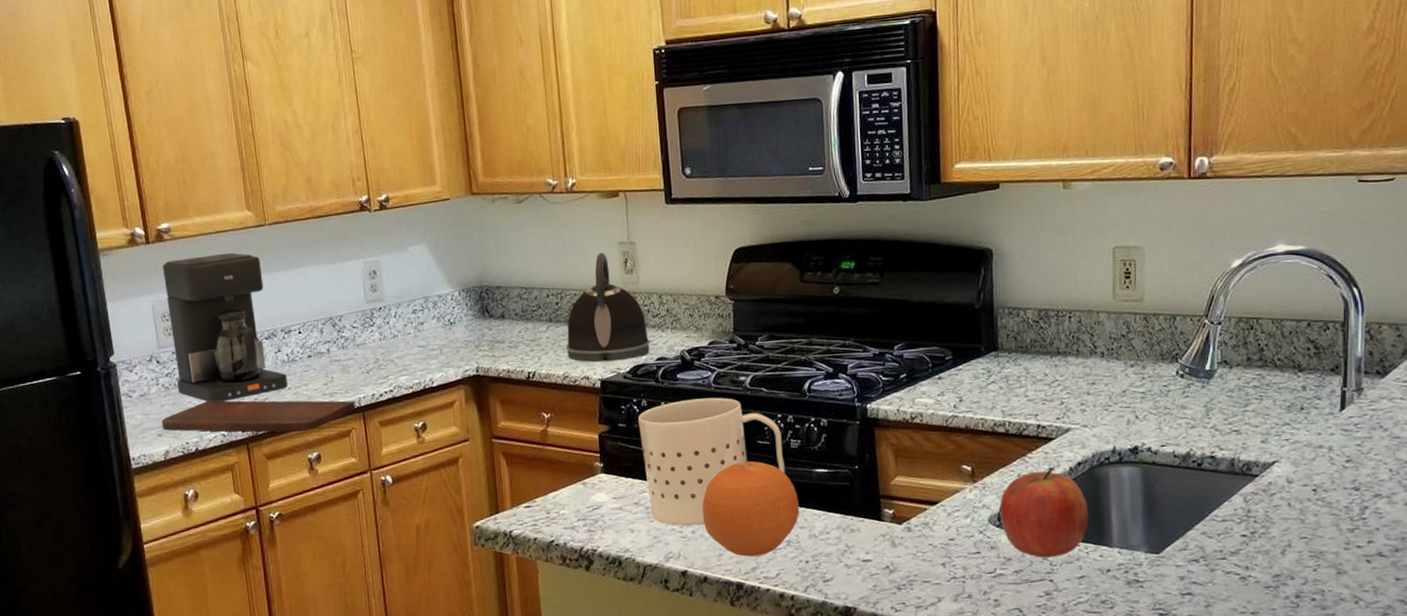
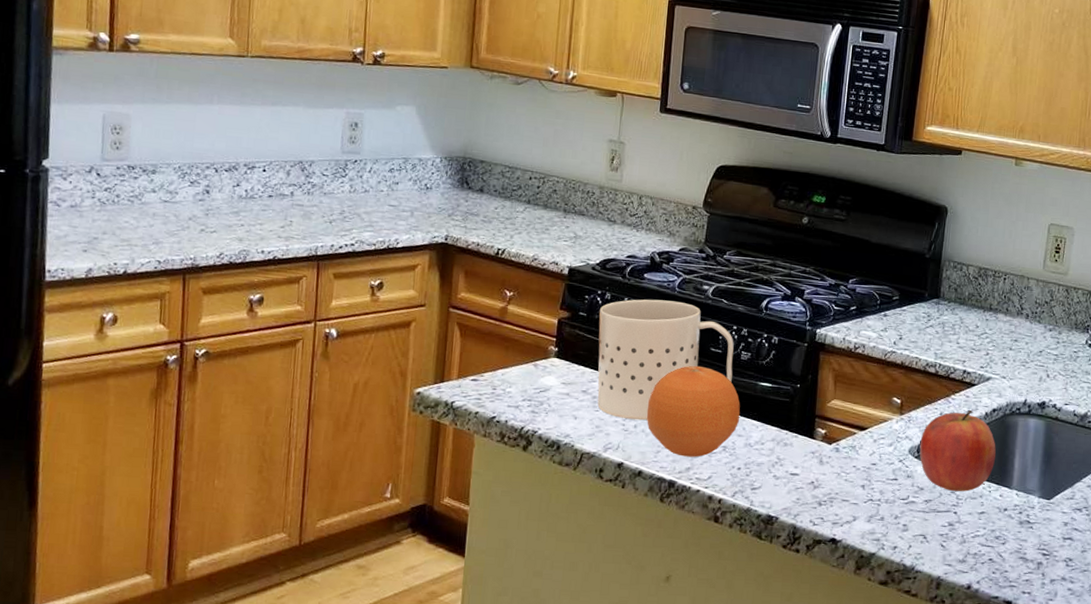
cutting board: present [161,400,356,433] -> none [89,223,311,271]
coffee maker: present [163,252,288,403] -> none [115,73,242,228]
kettle: present [566,253,650,363] -> none [540,146,624,253]

